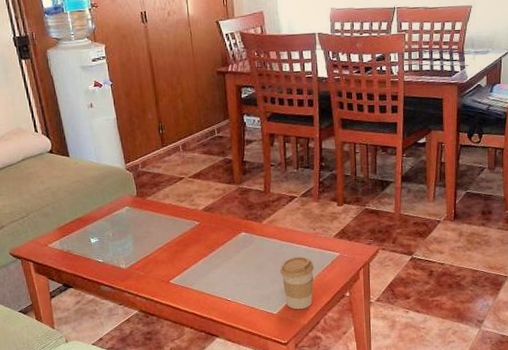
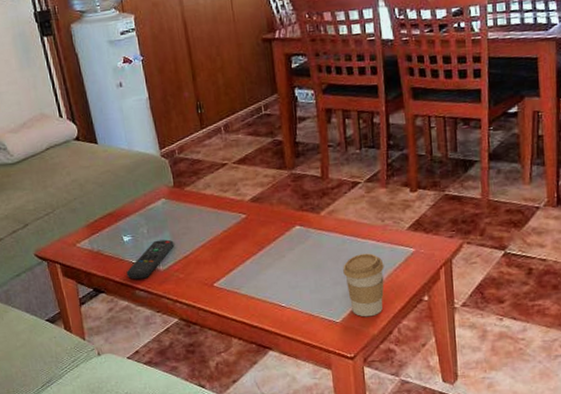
remote control: none [93,242,136,276] -> present [126,239,174,280]

